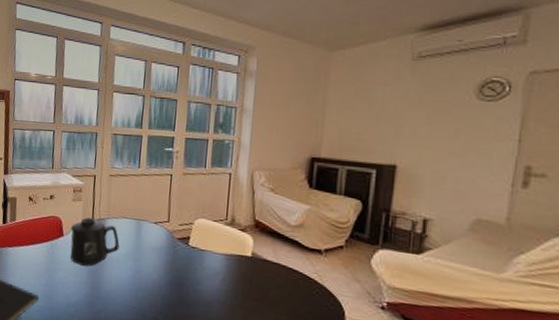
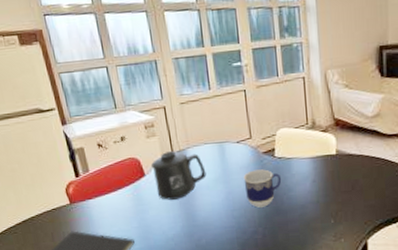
cup: none [153,253,192,295] -> present [243,169,282,208]

